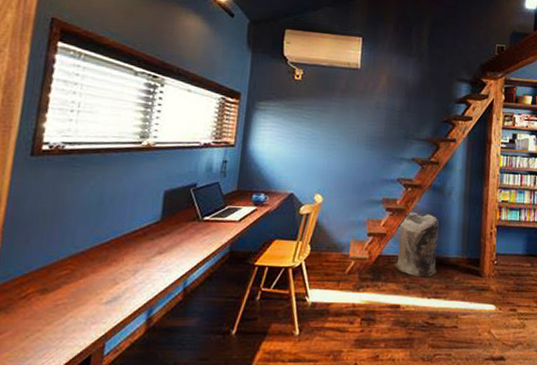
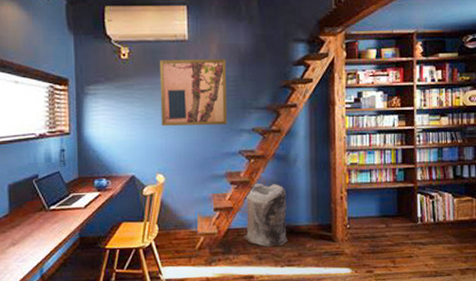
wall art: none [325,84,394,153] -> present [159,59,228,126]

